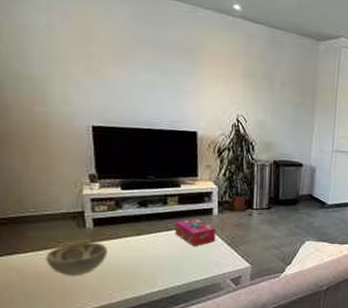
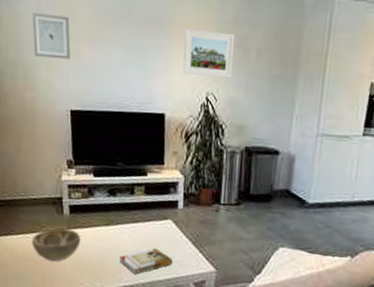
wall art: none [41,27,91,77] -> present [32,13,71,60]
book: none [153,252,210,278] -> present [119,248,174,275]
tissue box: present [174,218,217,247] -> none [140,210,181,243]
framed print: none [213,59,261,104] -> present [183,29,235,78]

